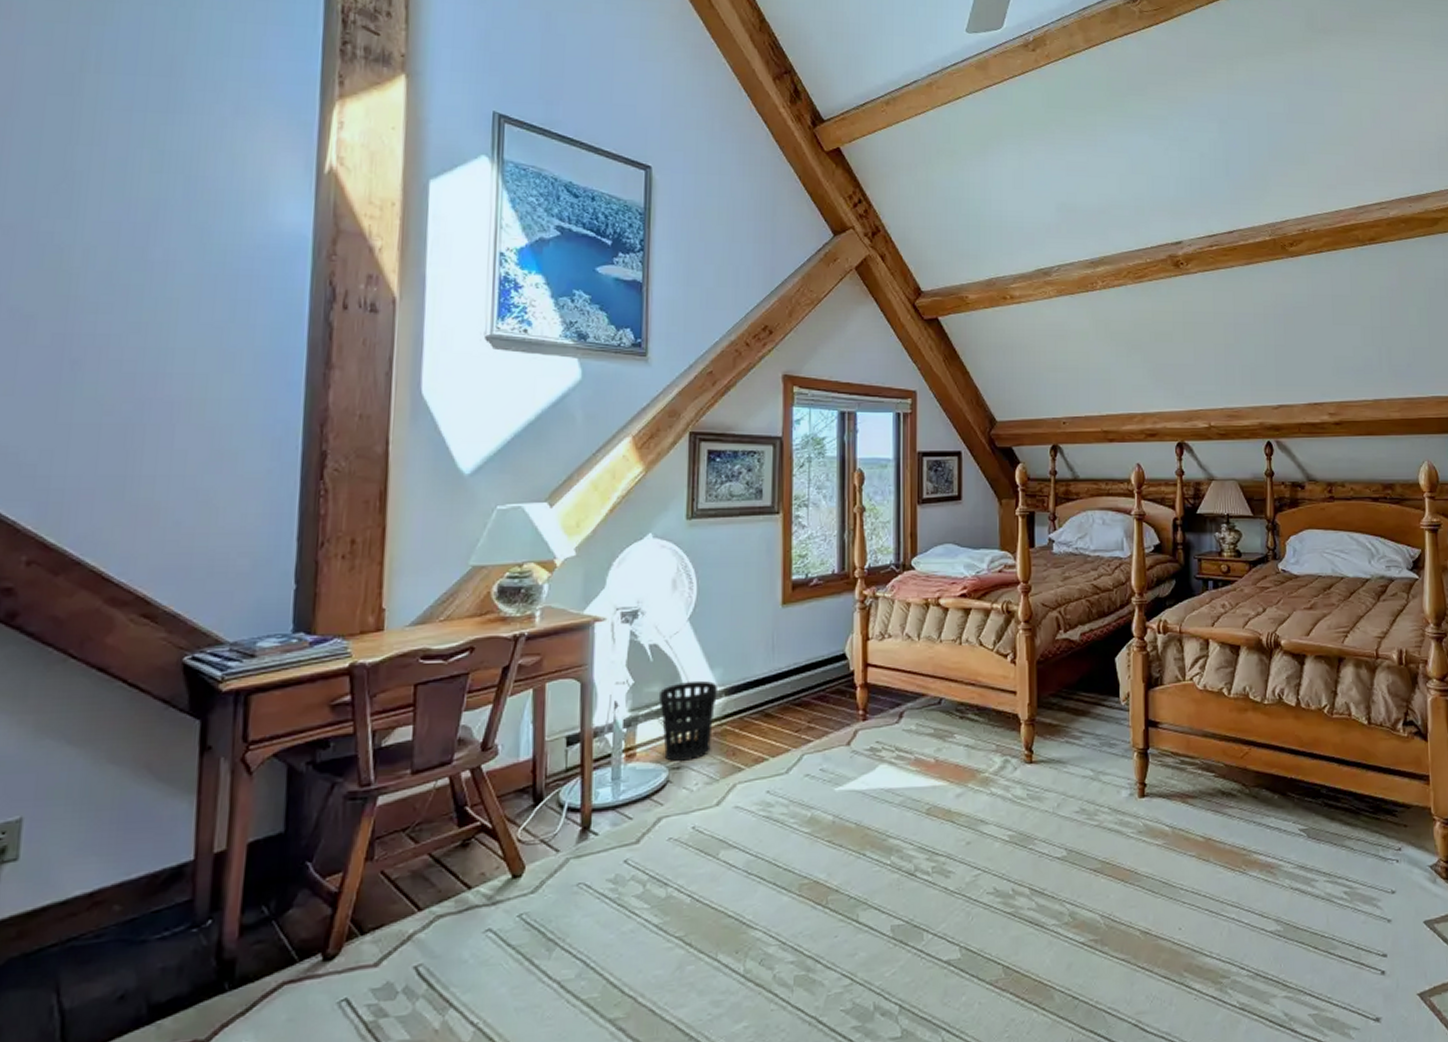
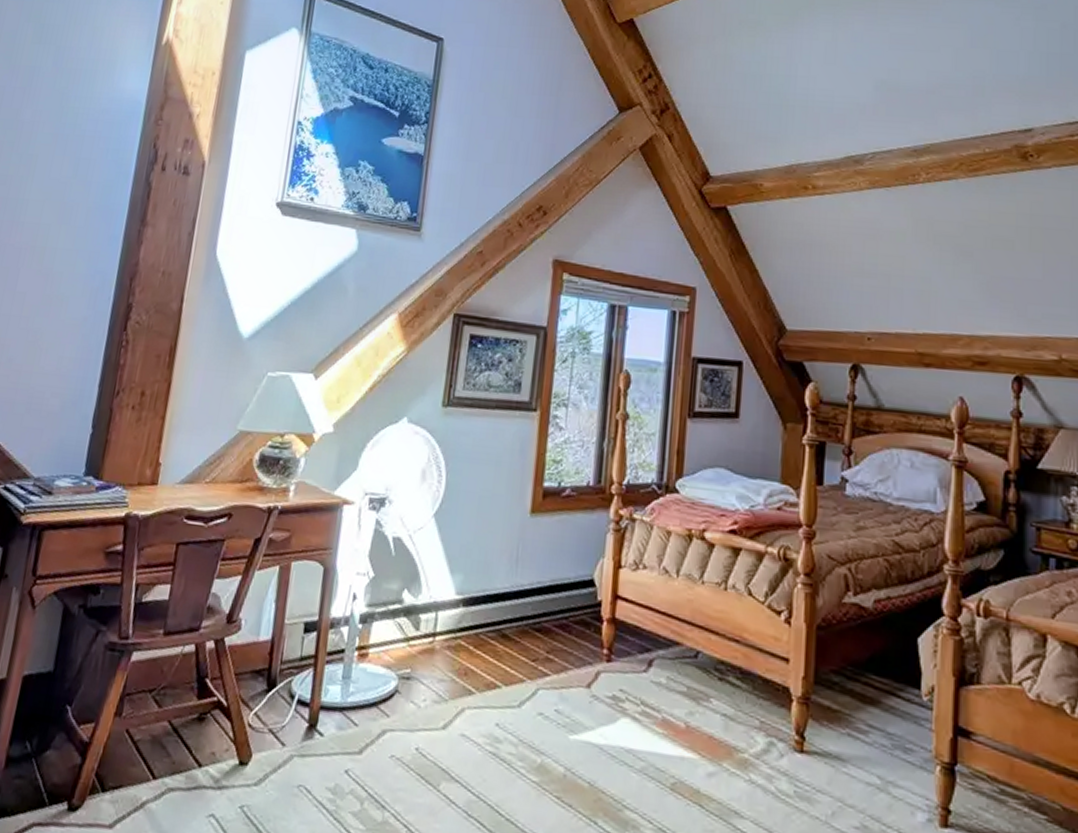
wastebasket: present [659,680,717,763] -> none [395,583,456,673]

